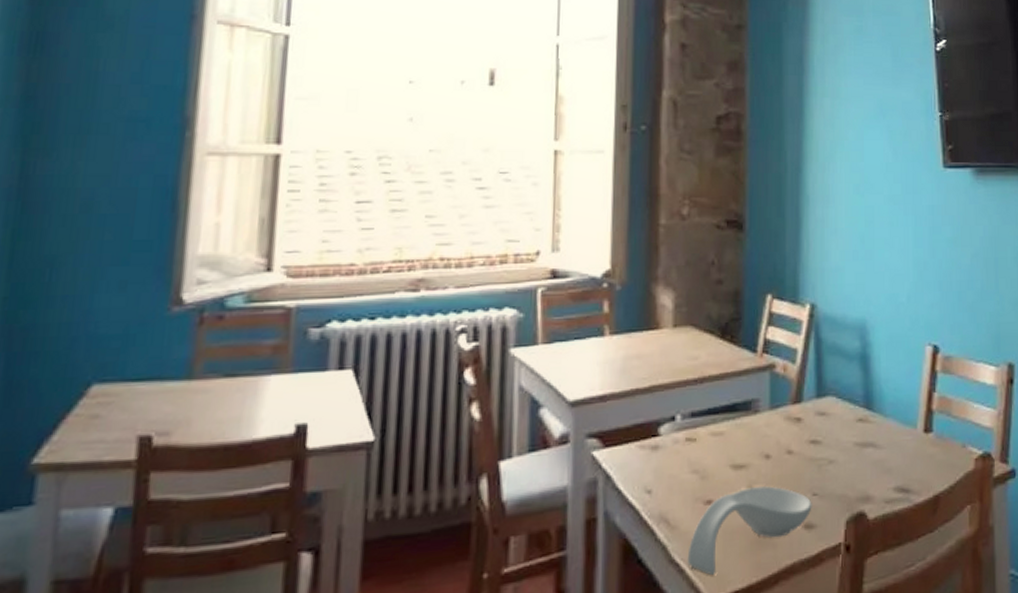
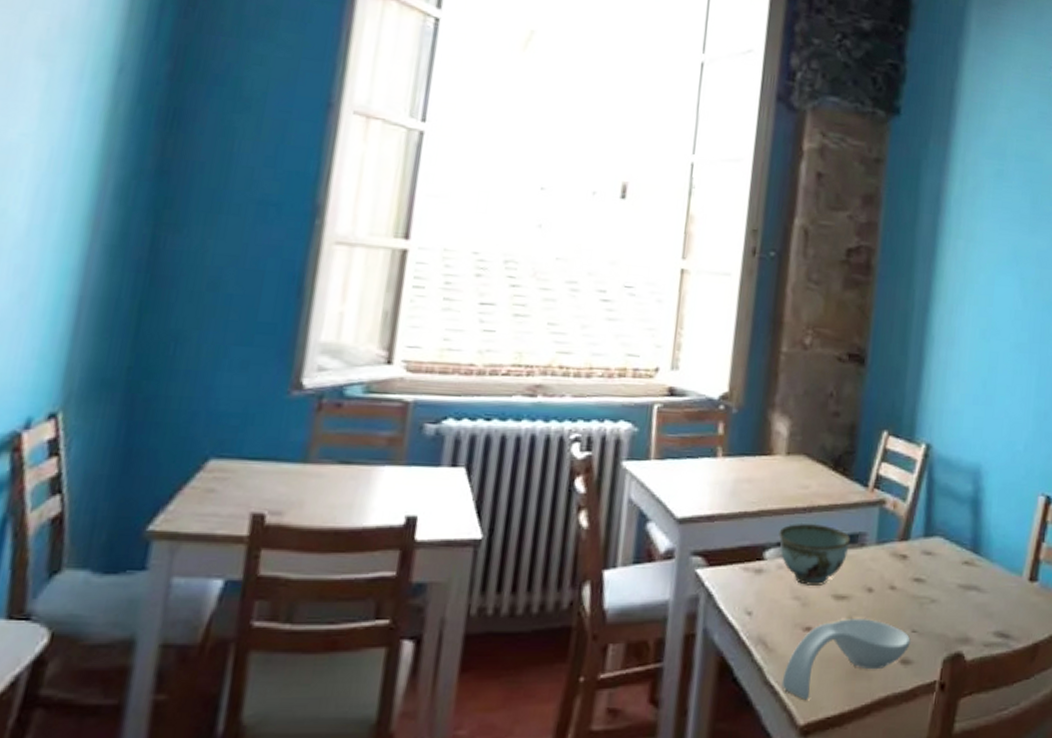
bowl: none [672,393,743,458] -> present [779,522,850,586]

